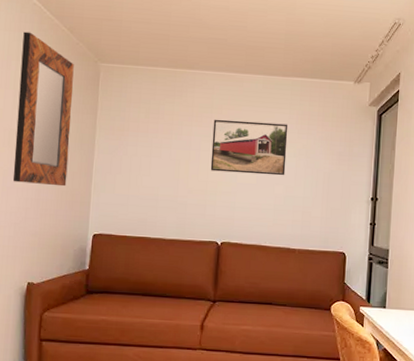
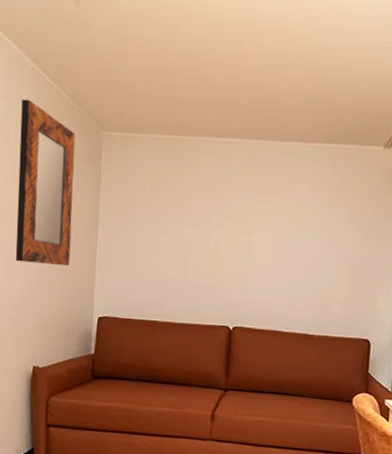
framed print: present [210,119,288,176] -> none [221,191,308,255]

